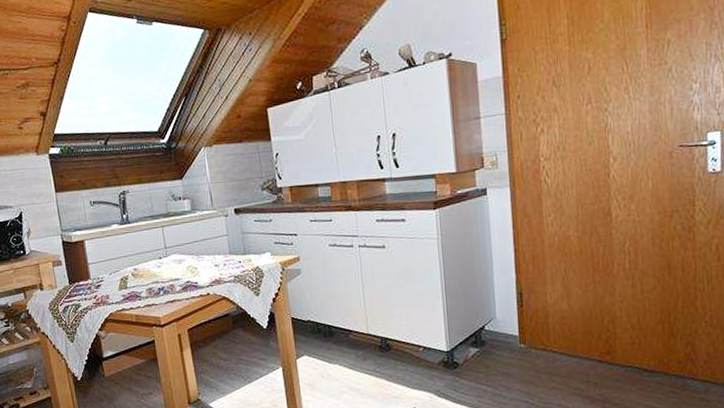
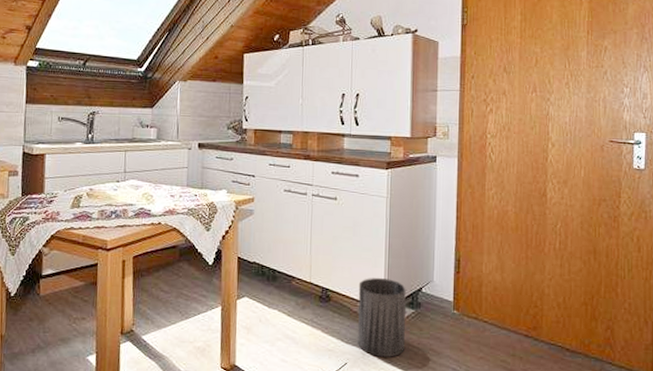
trash can: none [418,320,473,398] -> present [358,277,406,357]

